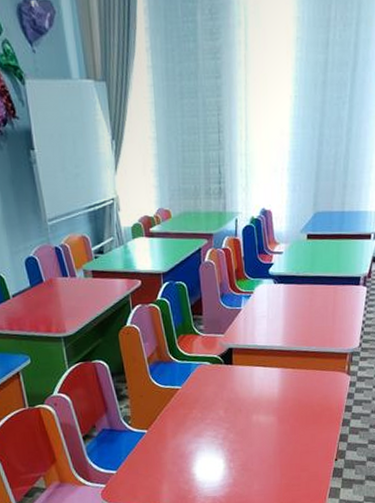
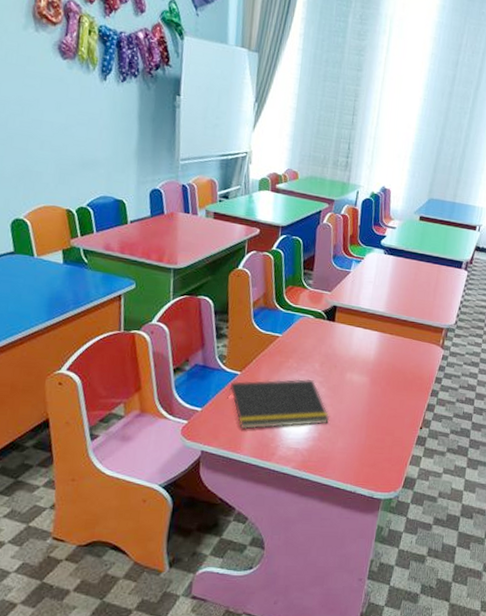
notepad: none [138,427,243,485] -> present [227,378,330,430]

